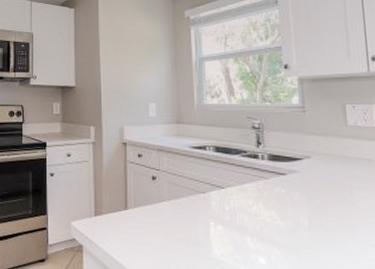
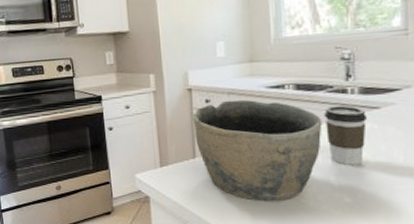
bowl: none [126,156,239,259] -> present [192,99,323,202]
coffee cup: none [239,169,276,227] -> present [324,105,367,165]

